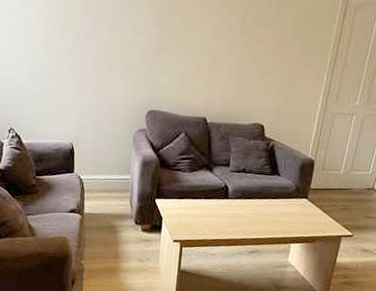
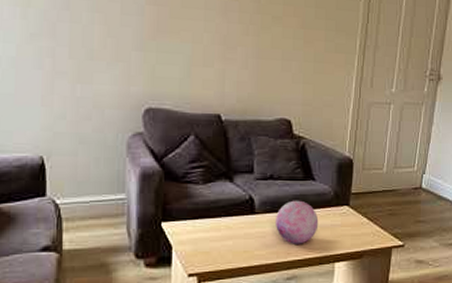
decorative orb: none [244,190,281,226] -> present [276,200,319,244]

